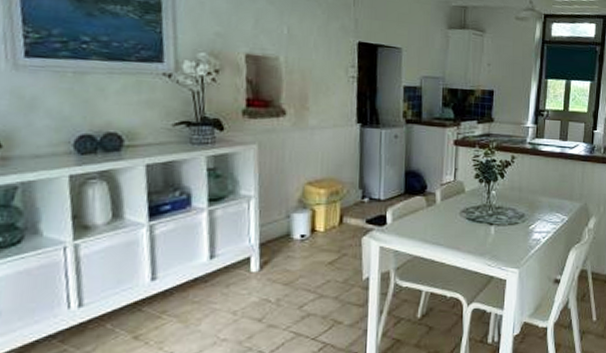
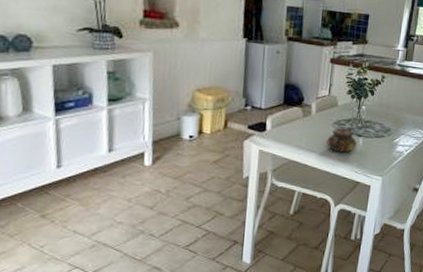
teapot: none [455,215,488,244] -> present [327,127,357,153]

